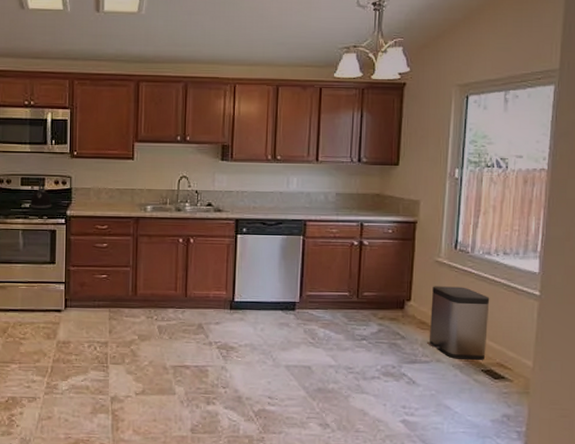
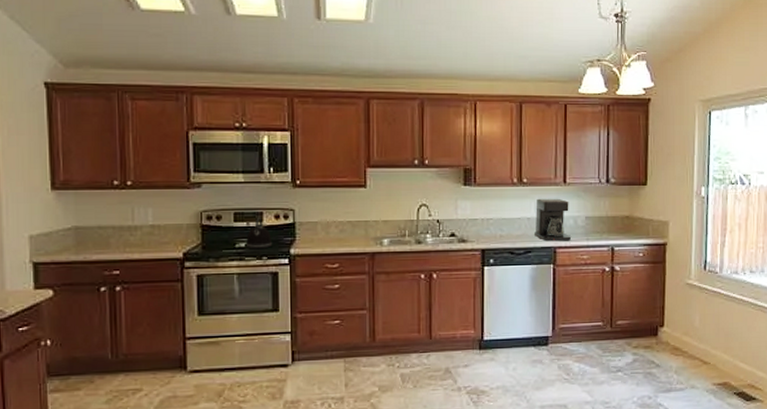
coffee maker: none [286,174,322,215] -> present [535,198,572,242]
pedal bin: present [426,286,490,360] -> none [680,308,739,384]

